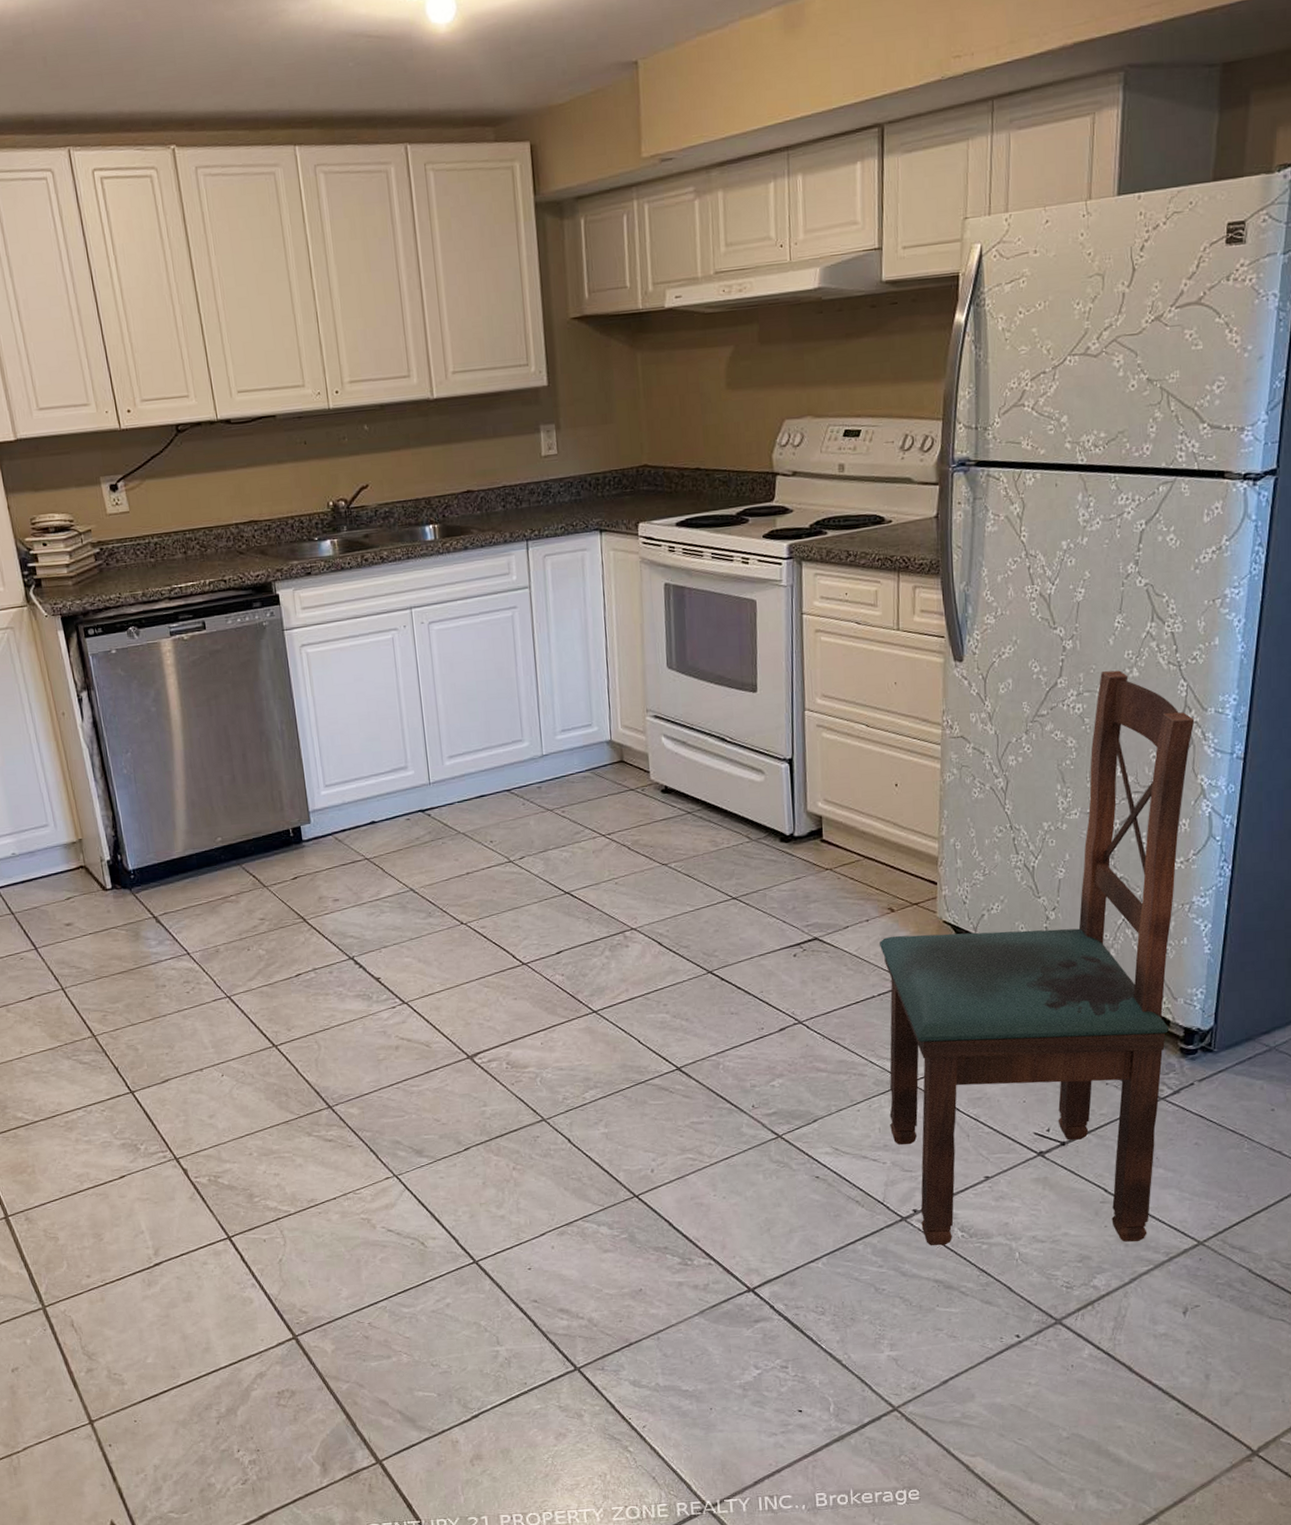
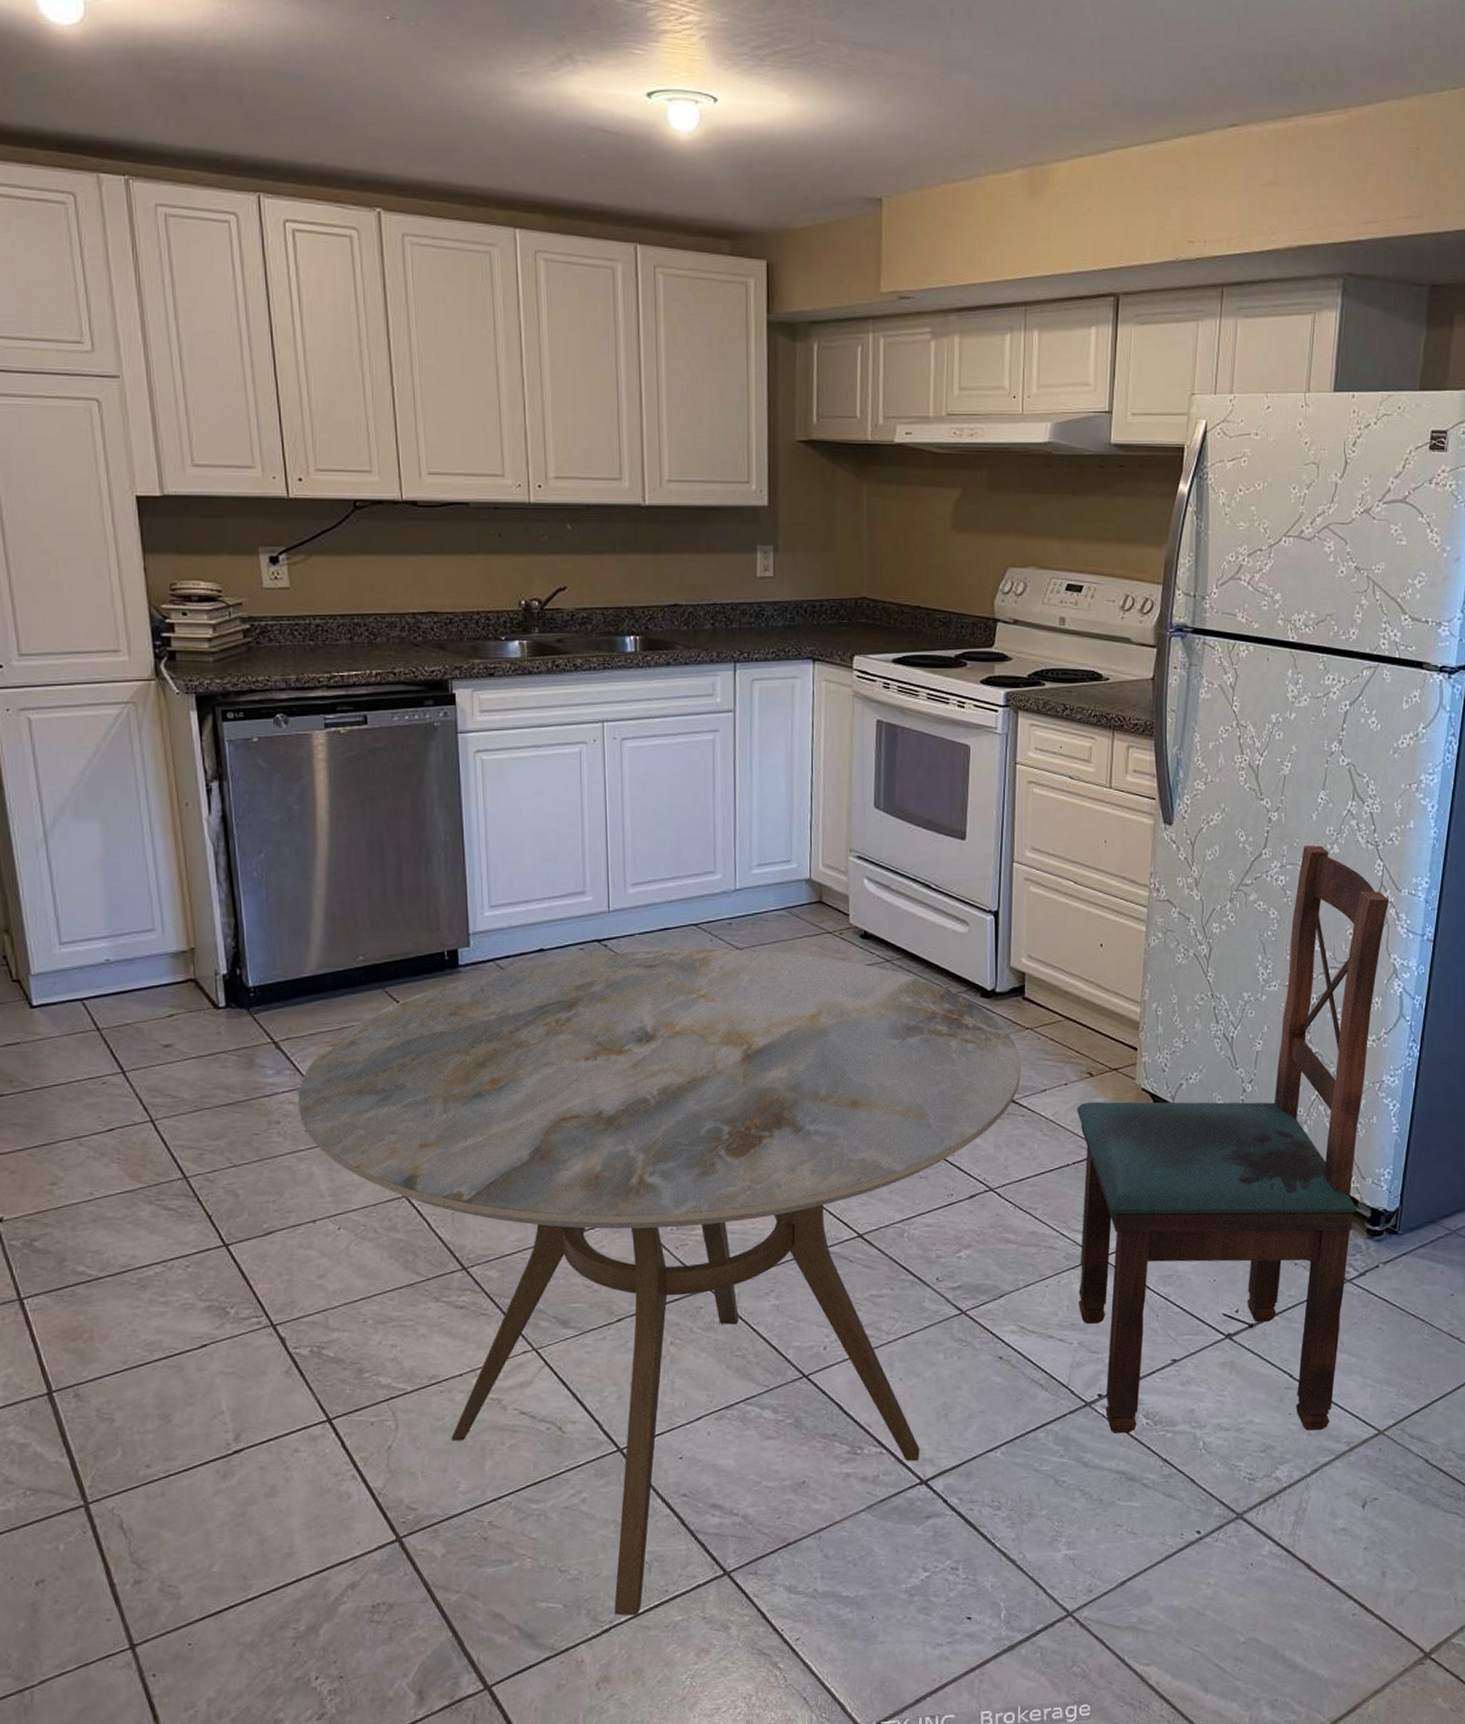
dining table: none [178,810,823,1404] -> present [298,949,1021,1616]

